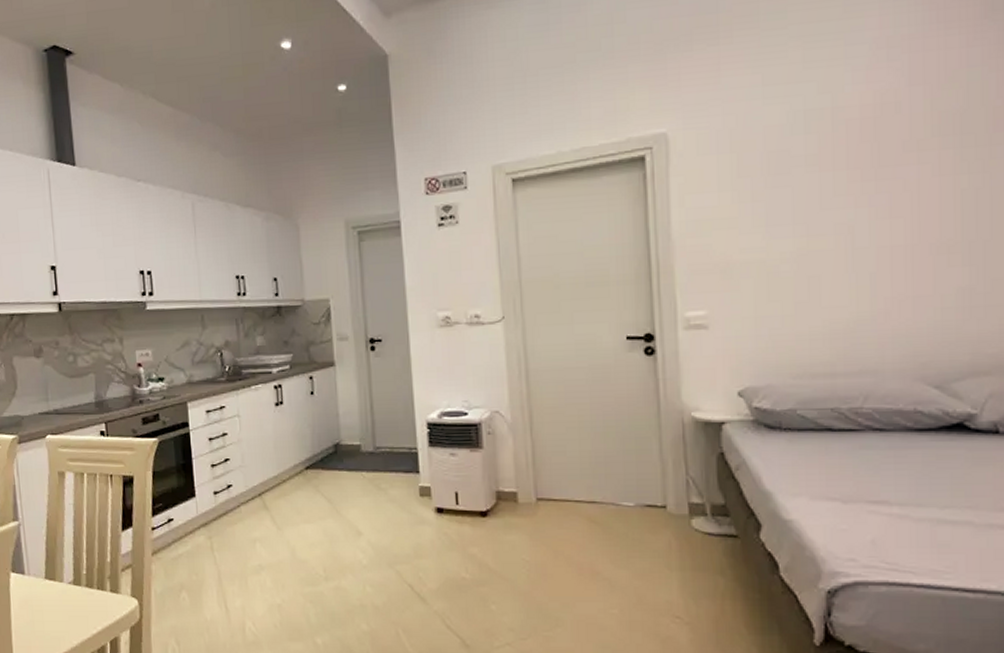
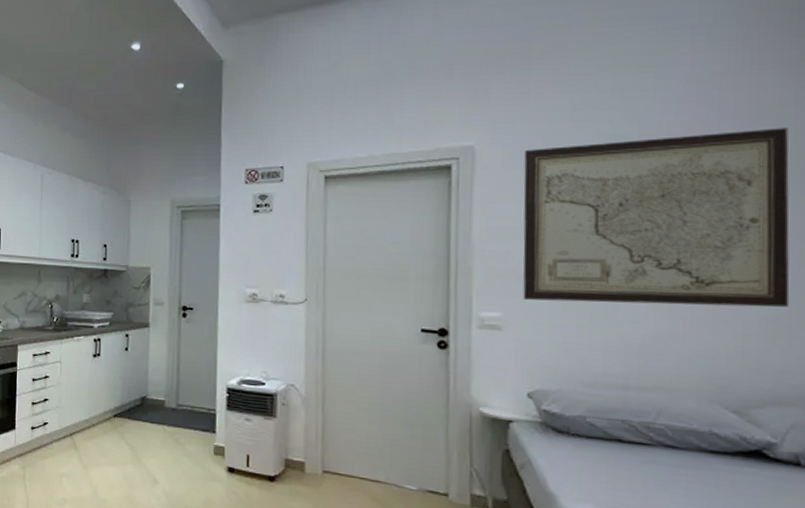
wall art: none [719,89,983,294] -> present [523,128,790,308]

